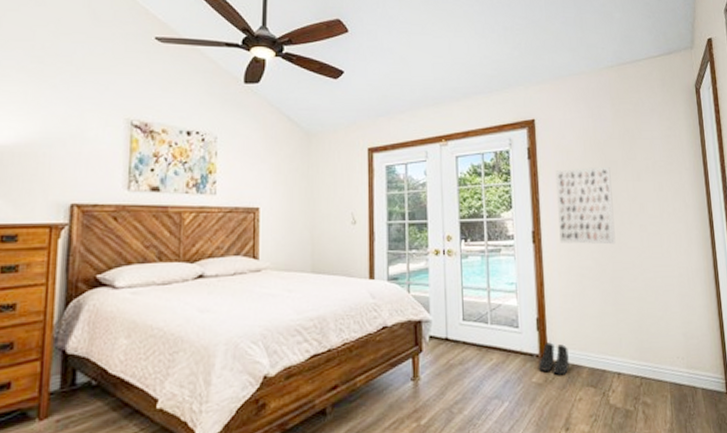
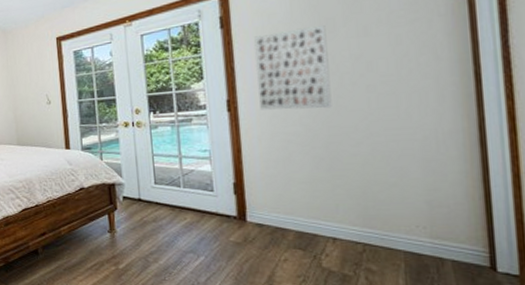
boots: present [539,342,569,375] -> none [237,205,272,236]

